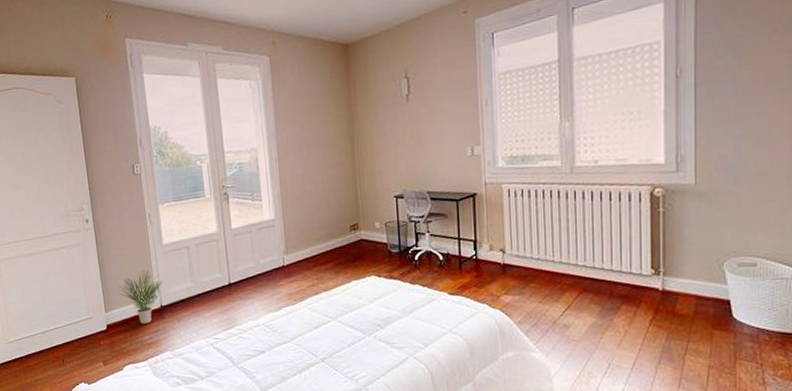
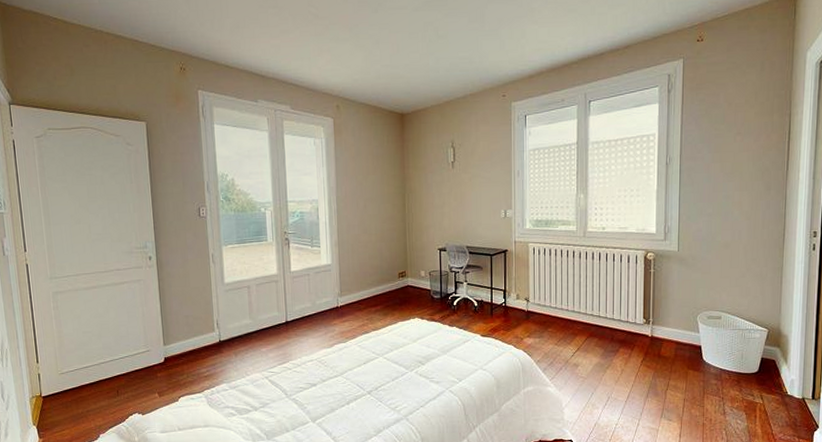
potted plant: present [117,270,163,324] -> none [177,306,222,357]

